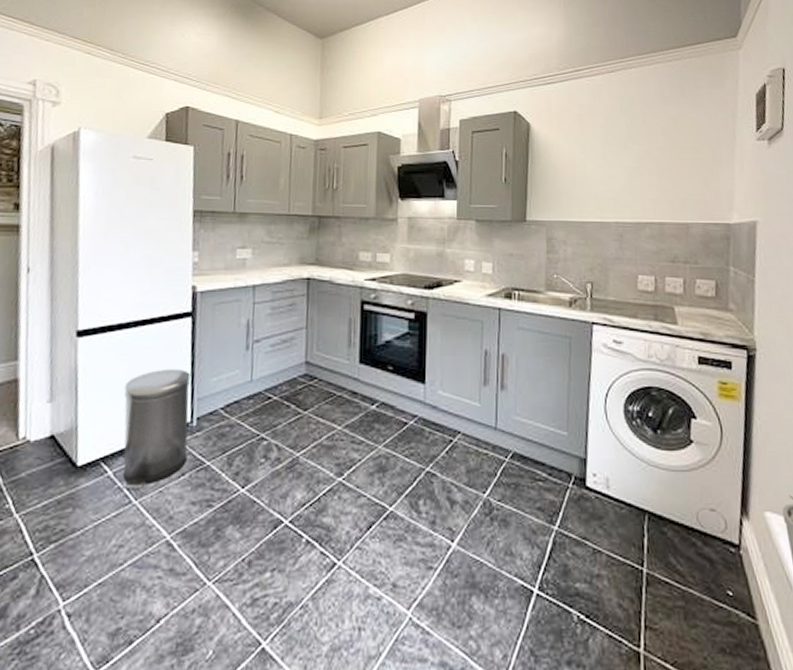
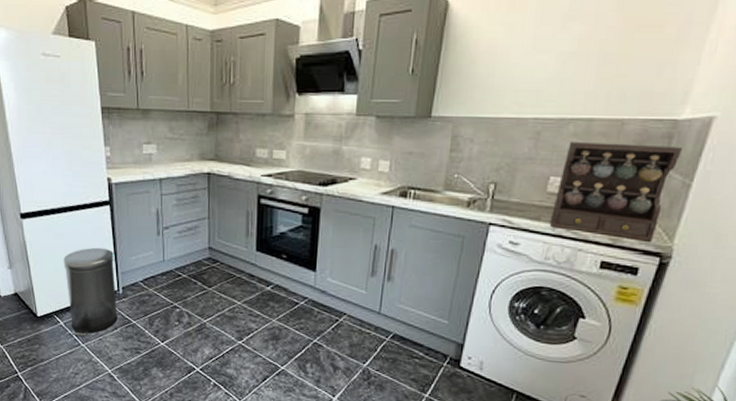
spice rack: none [645,243,740,336] -> present [549,142,682,243]

